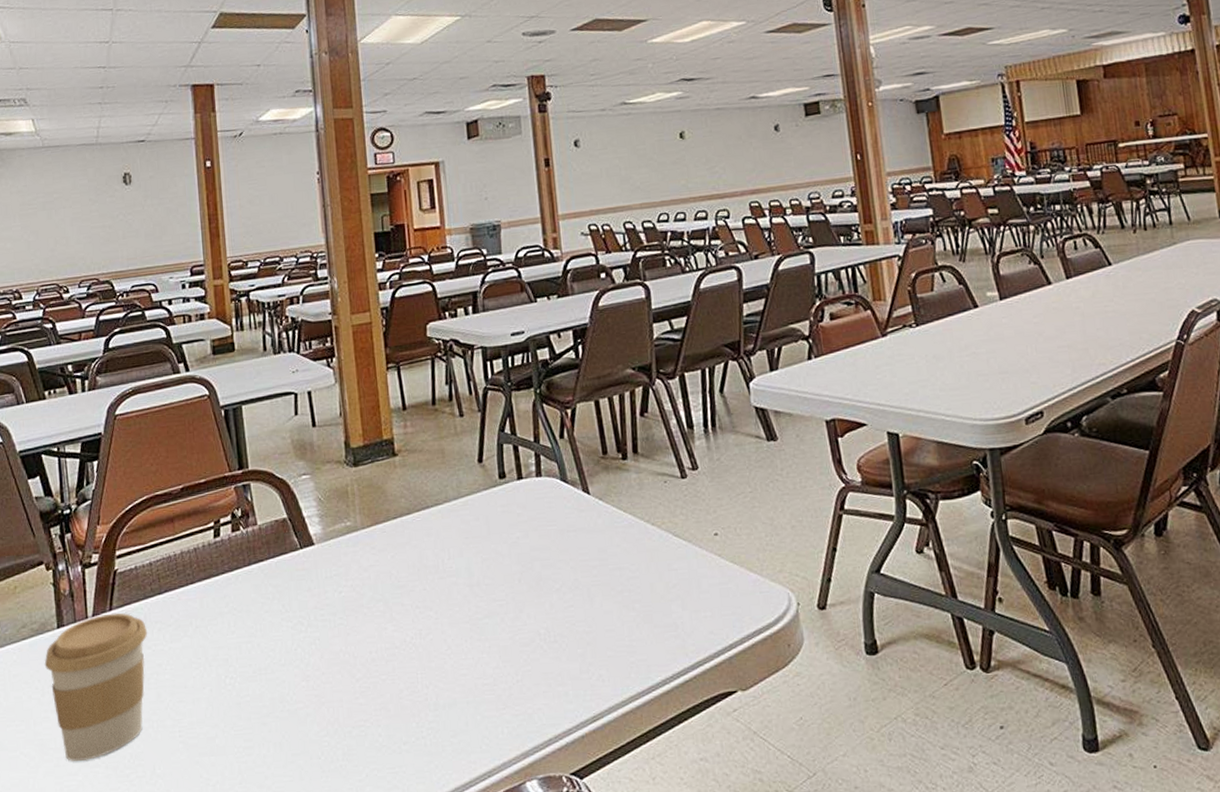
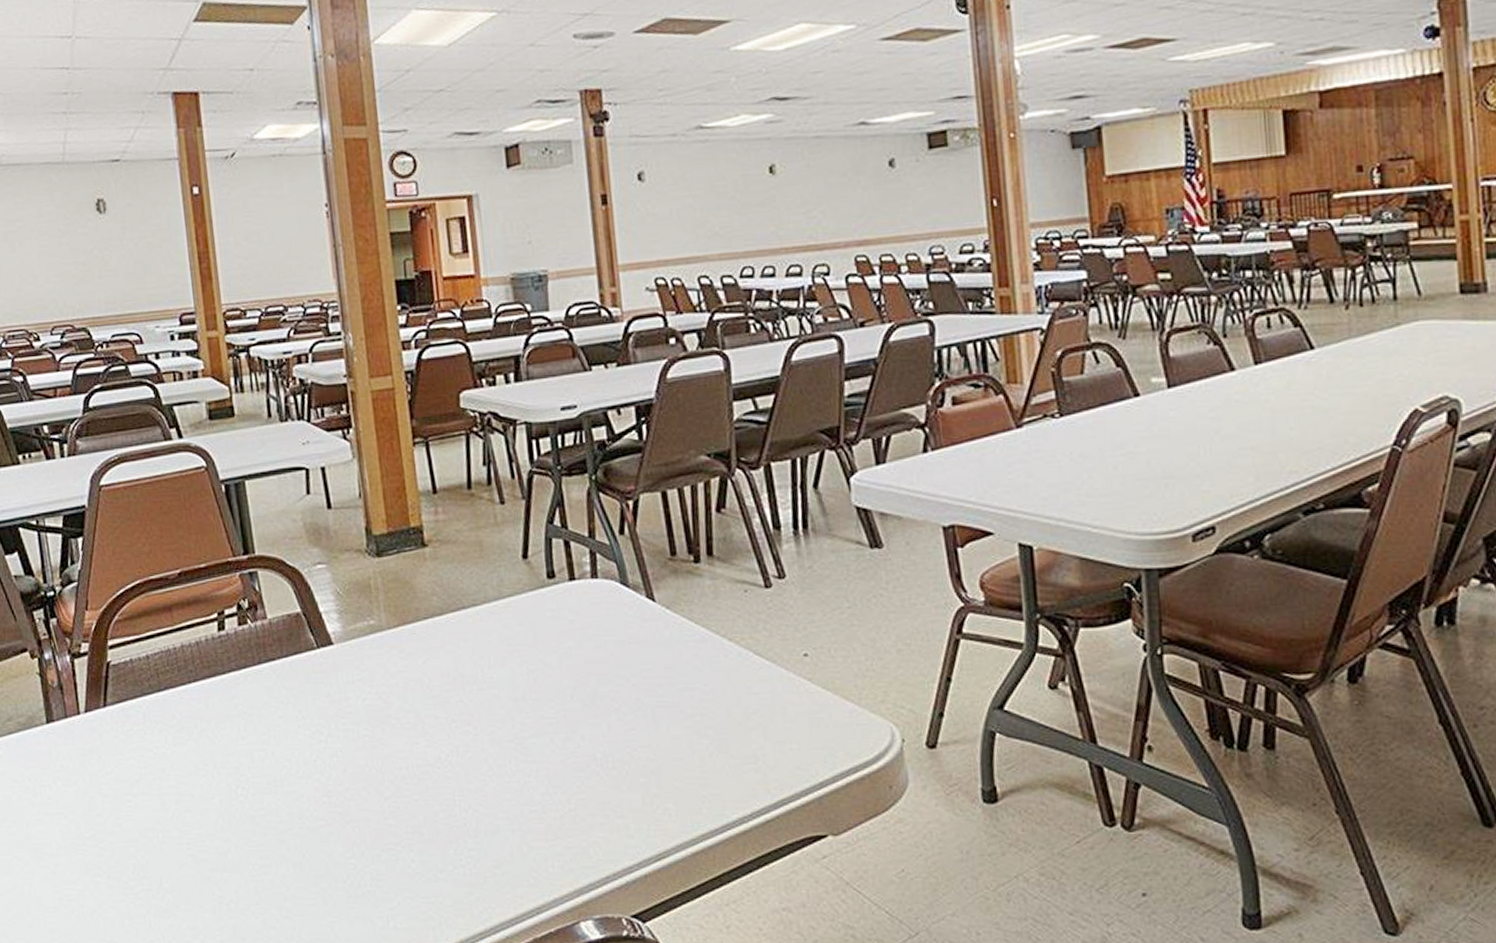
coffee cup: present [44,612,148,761] -> none [34,709,148,869]

